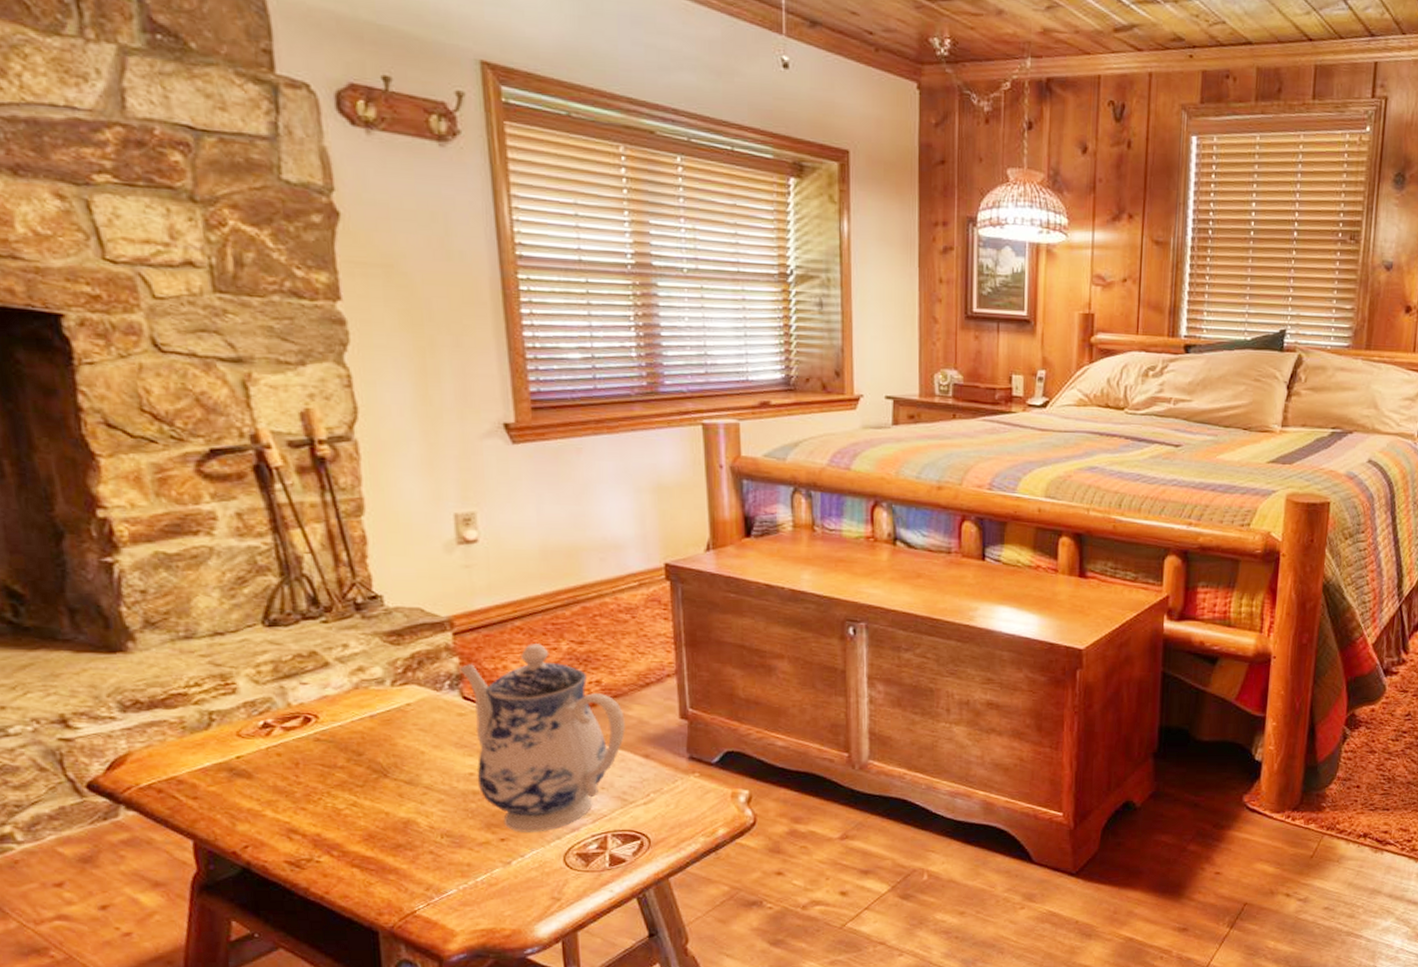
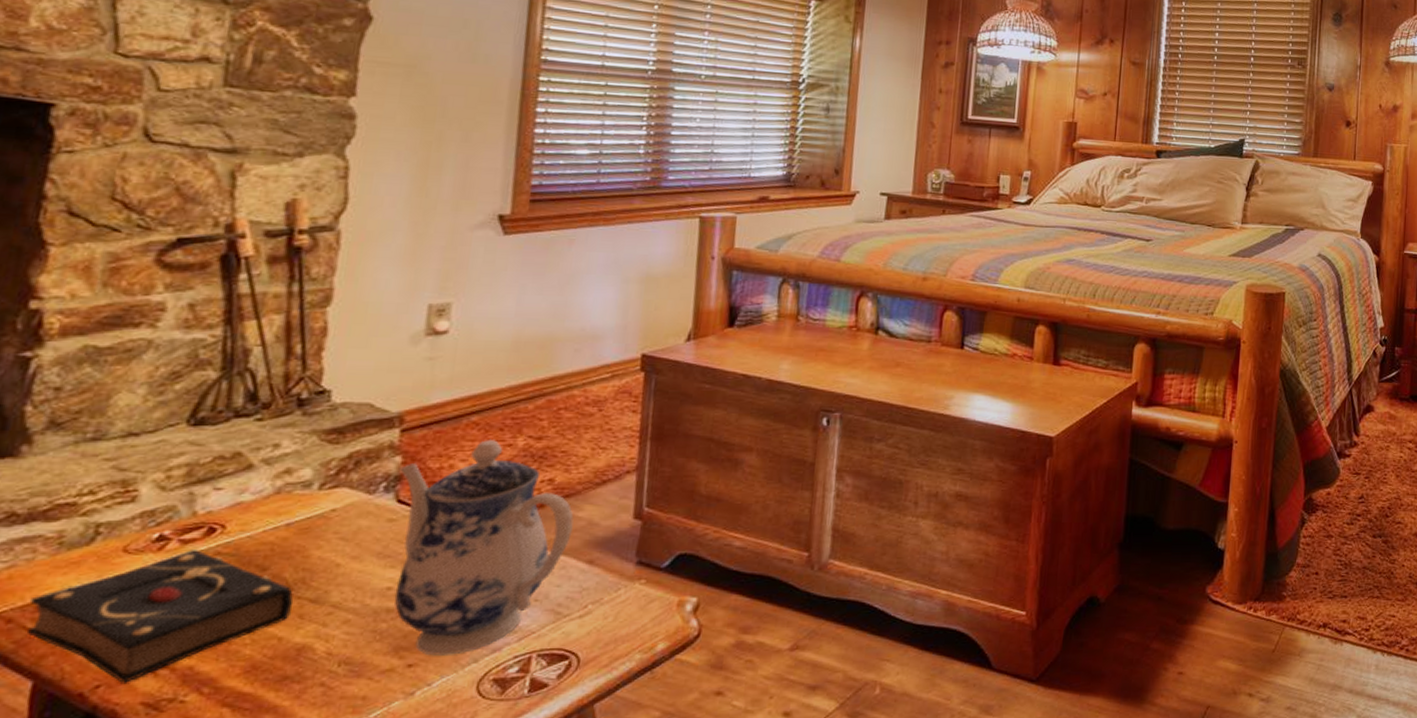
book: none [171,736,392,845] -> present [26,550,294,683]

